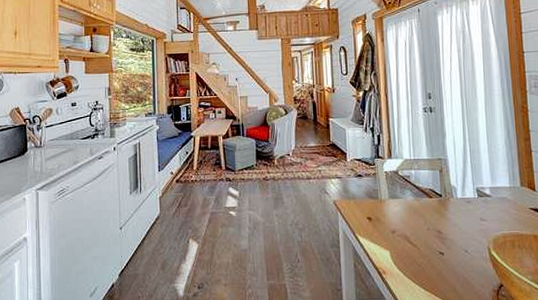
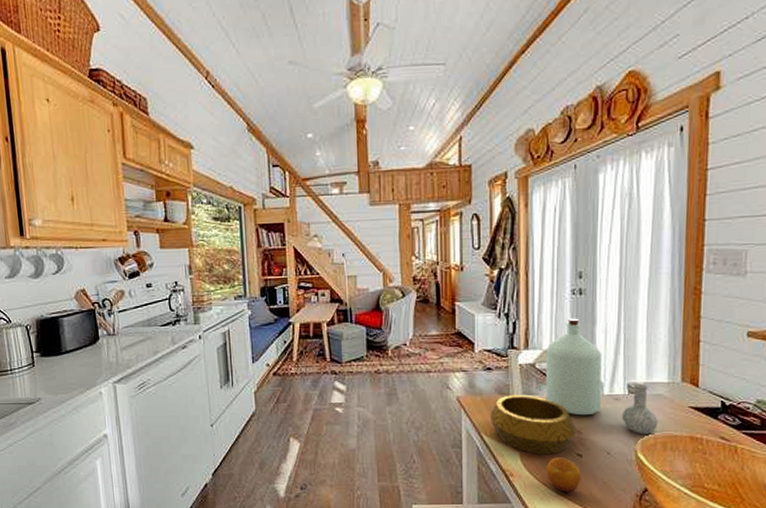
decorative bowl: none [362,198,437,253] -> present [489,394,576,455]
bottle: none [407,132,506,234] -> present [546,318,658,435]
fruit: none [414,255,445,289] -> present [546,457,582,493]

